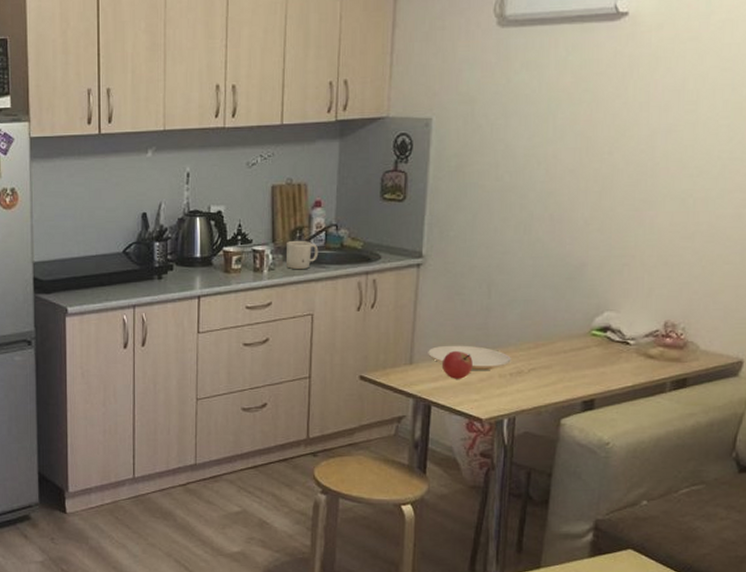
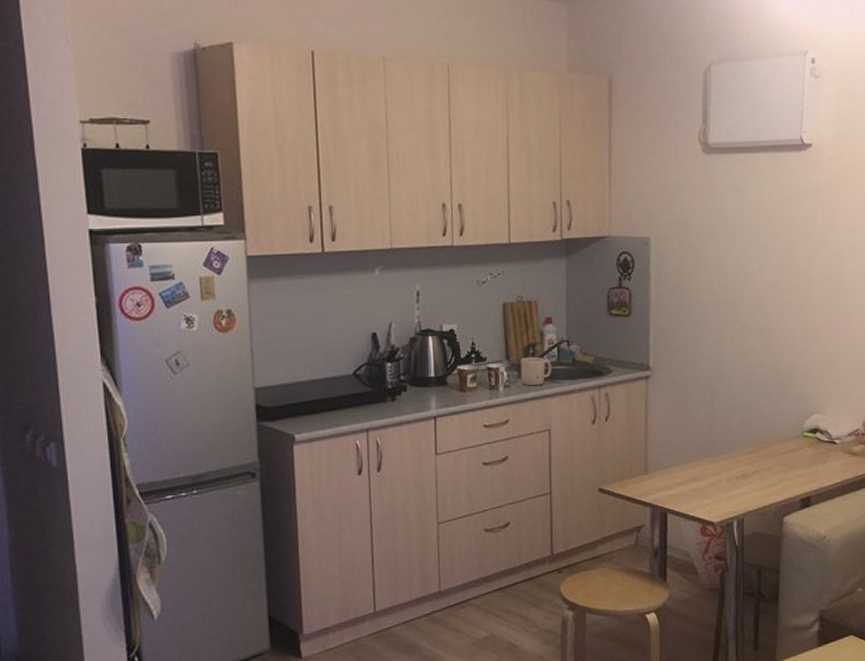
plate: present [428,345,511,370] -> none [661,452,736,476]
fruit: present [443,350,473,379] -> none [675,458,702,486]

